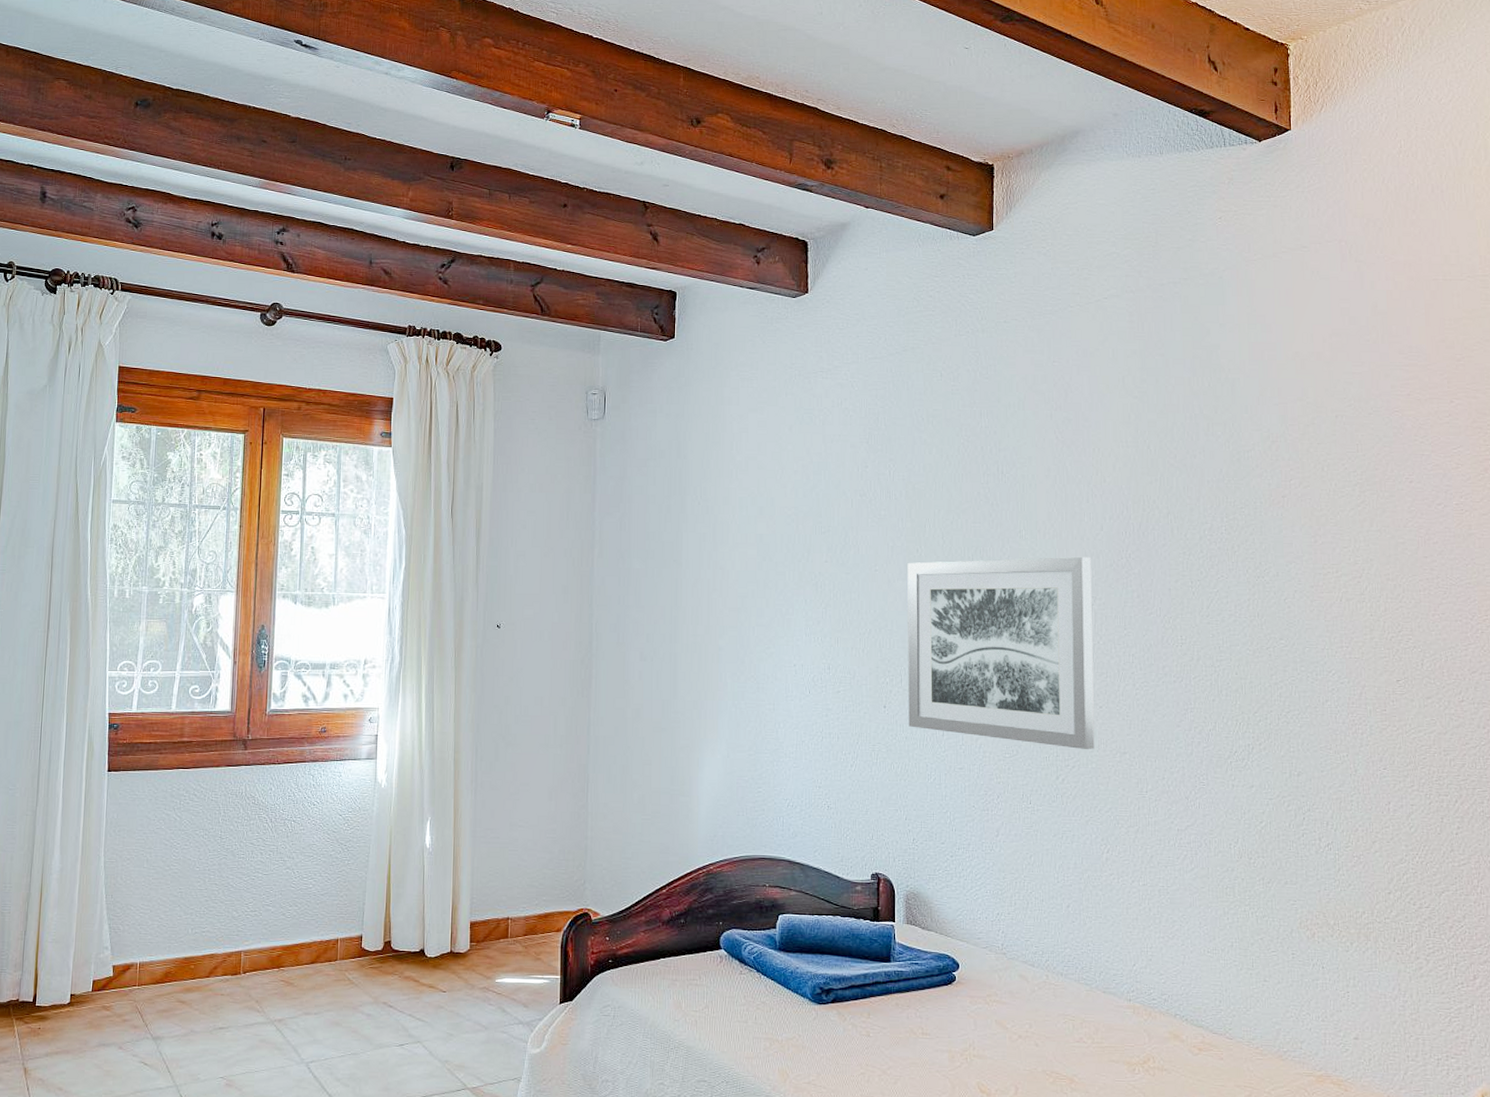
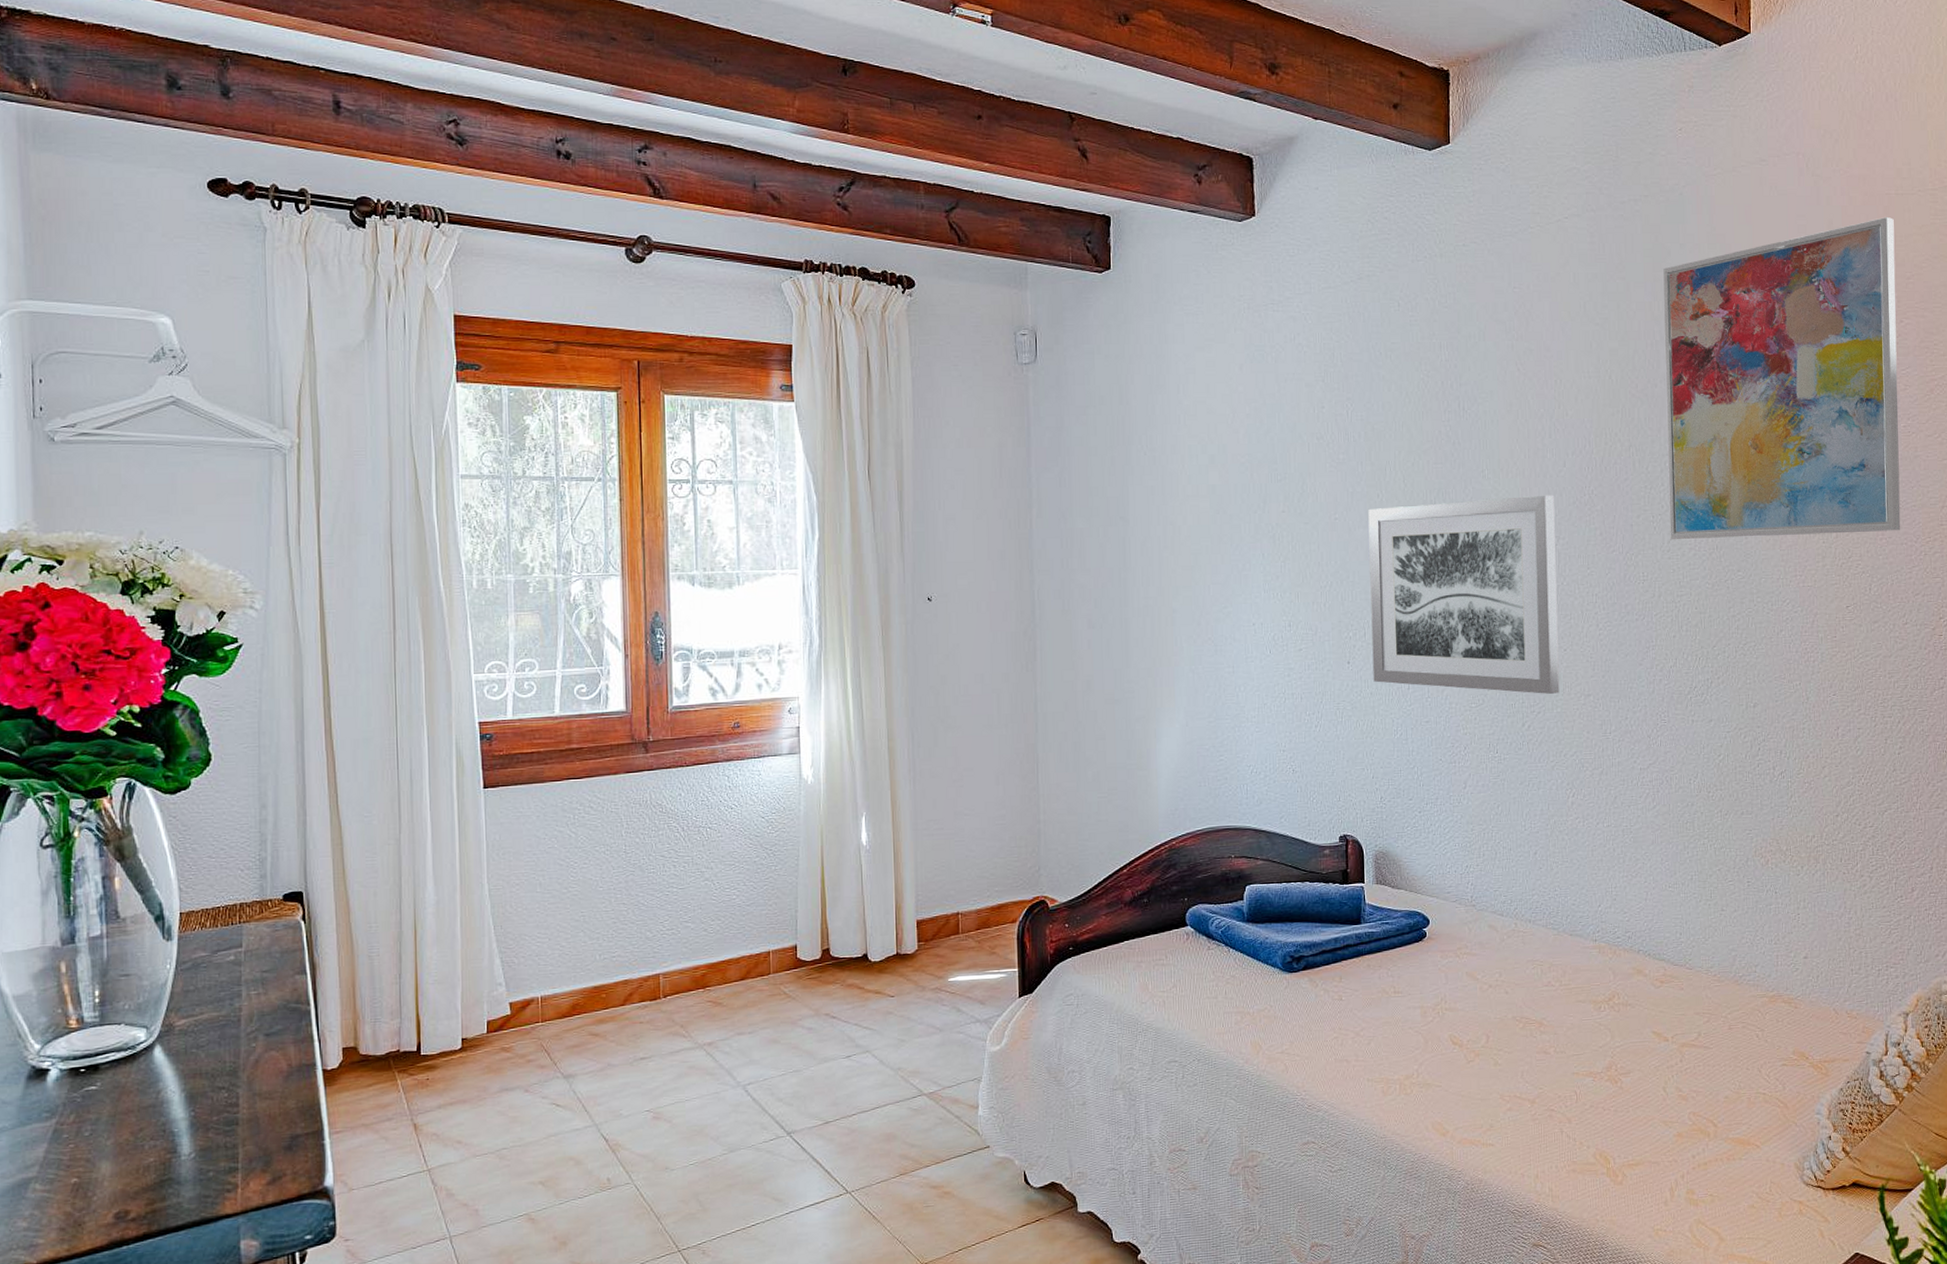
wall art: none [1203,301,1455,608] -> present [1663,216,1901,540]

